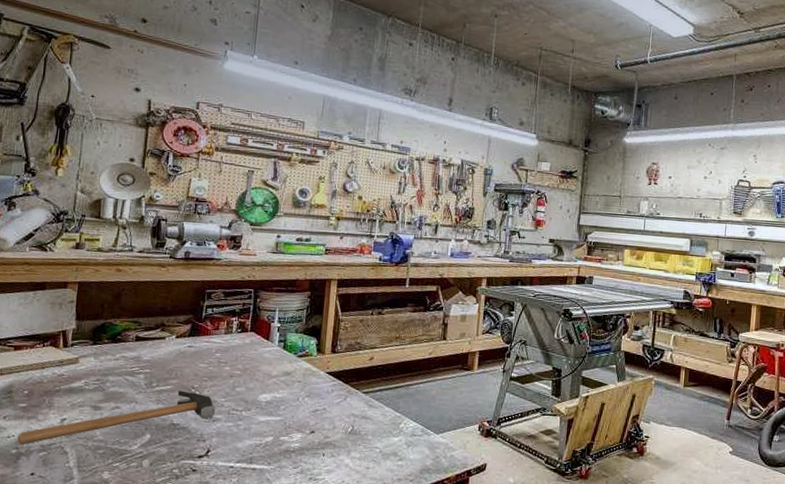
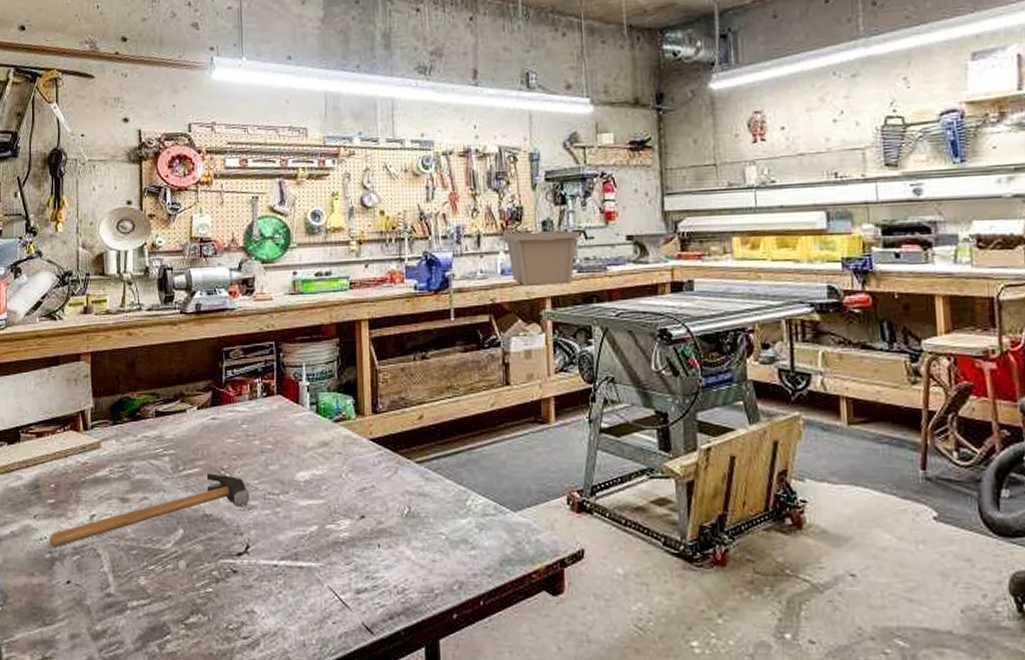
storage bin: none [455,225,516,270] -> present [502,229,581,287]

